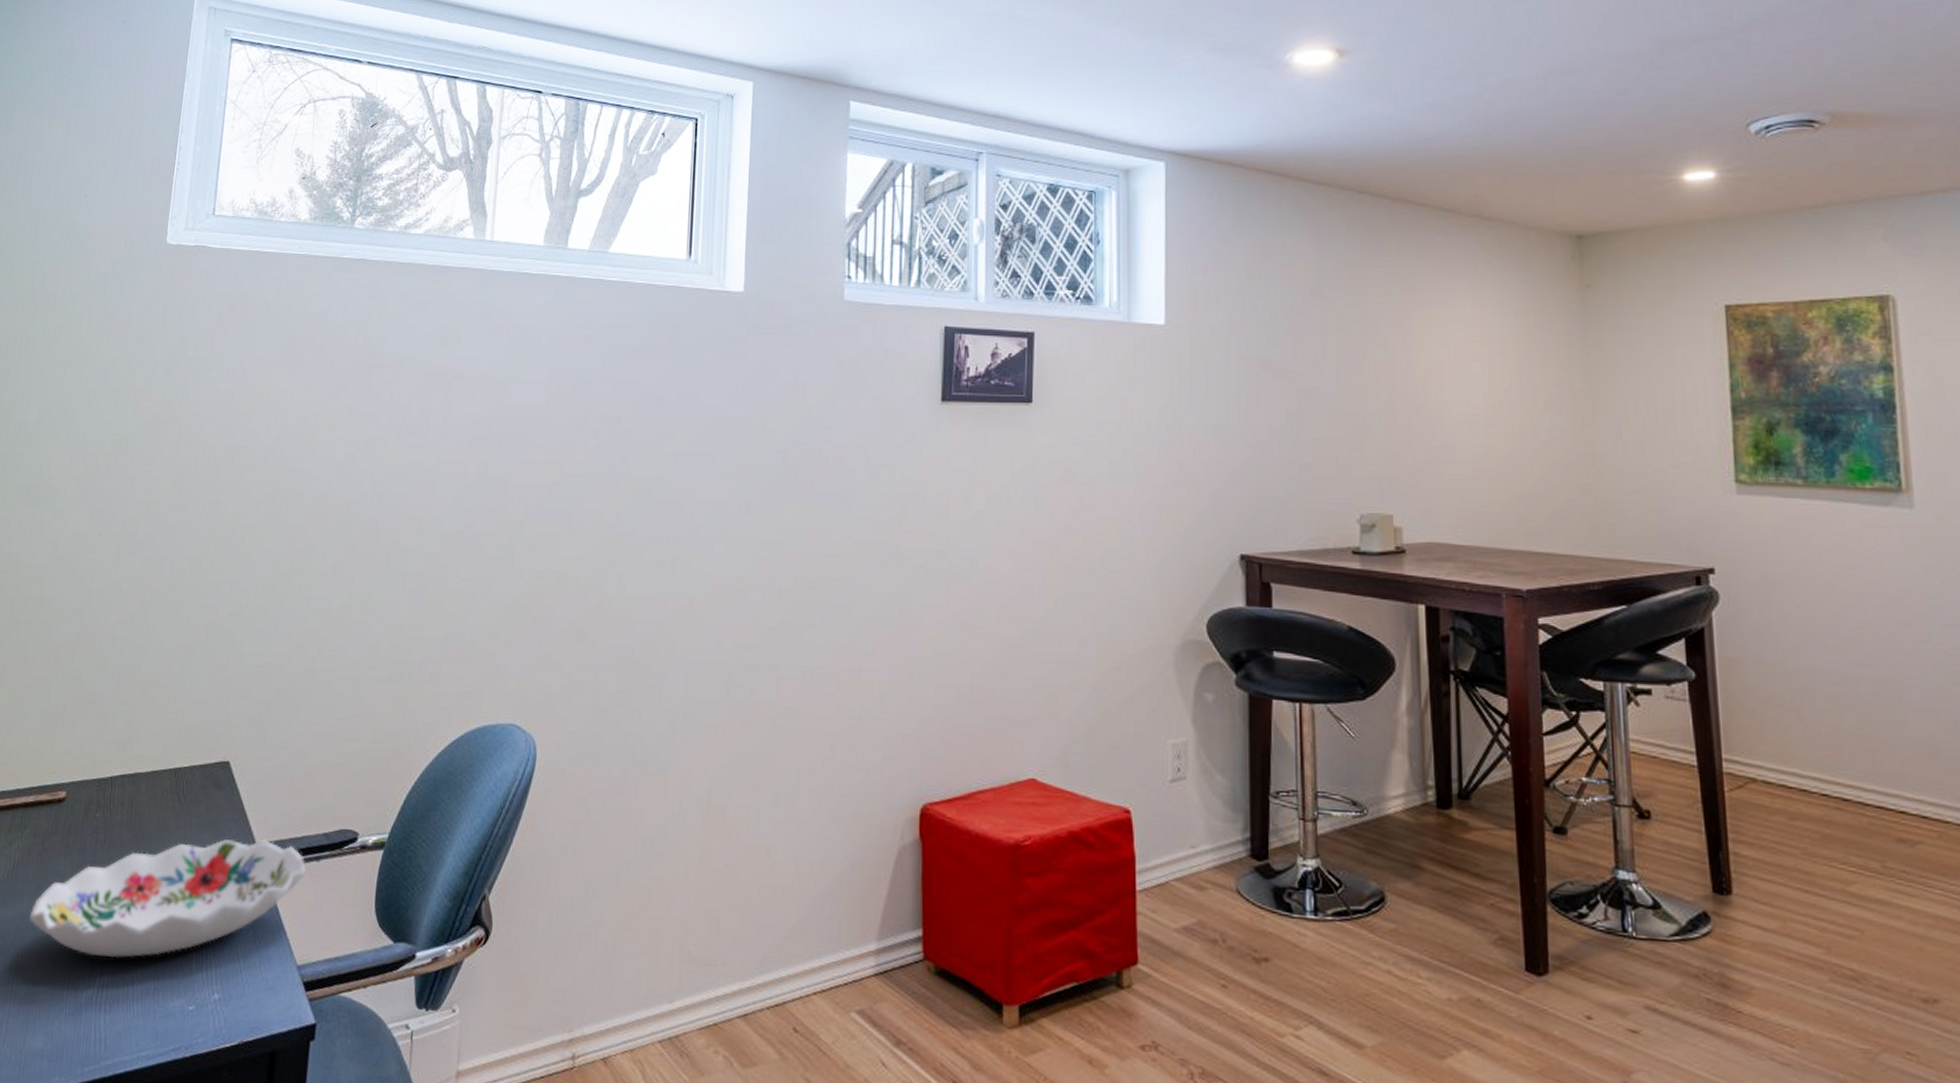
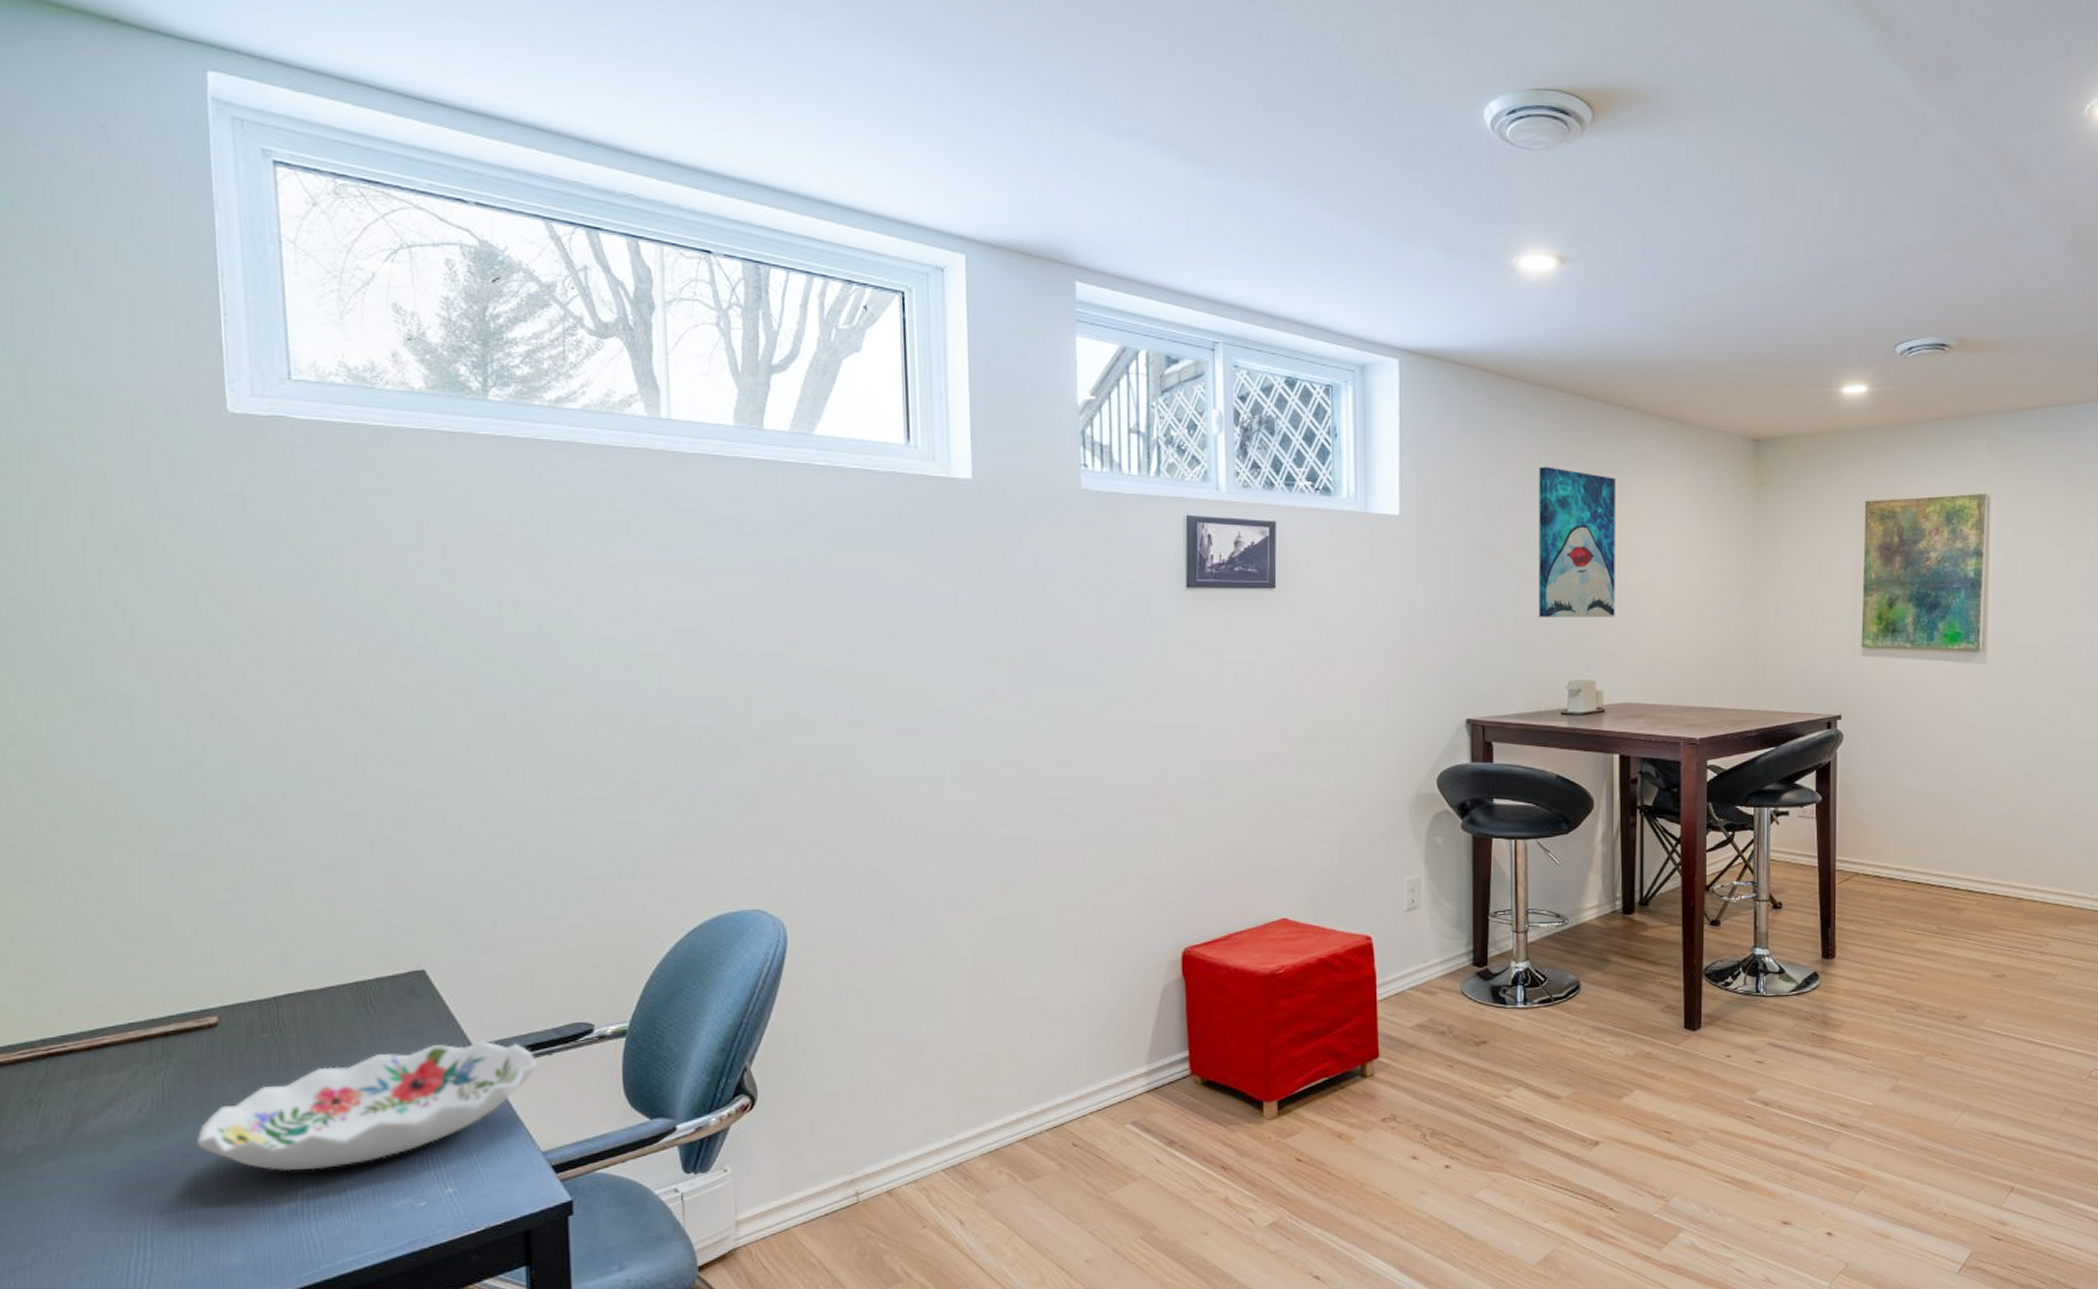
wall art: none [1319,270,1414,440] -> present [1539,466,1615,617]

